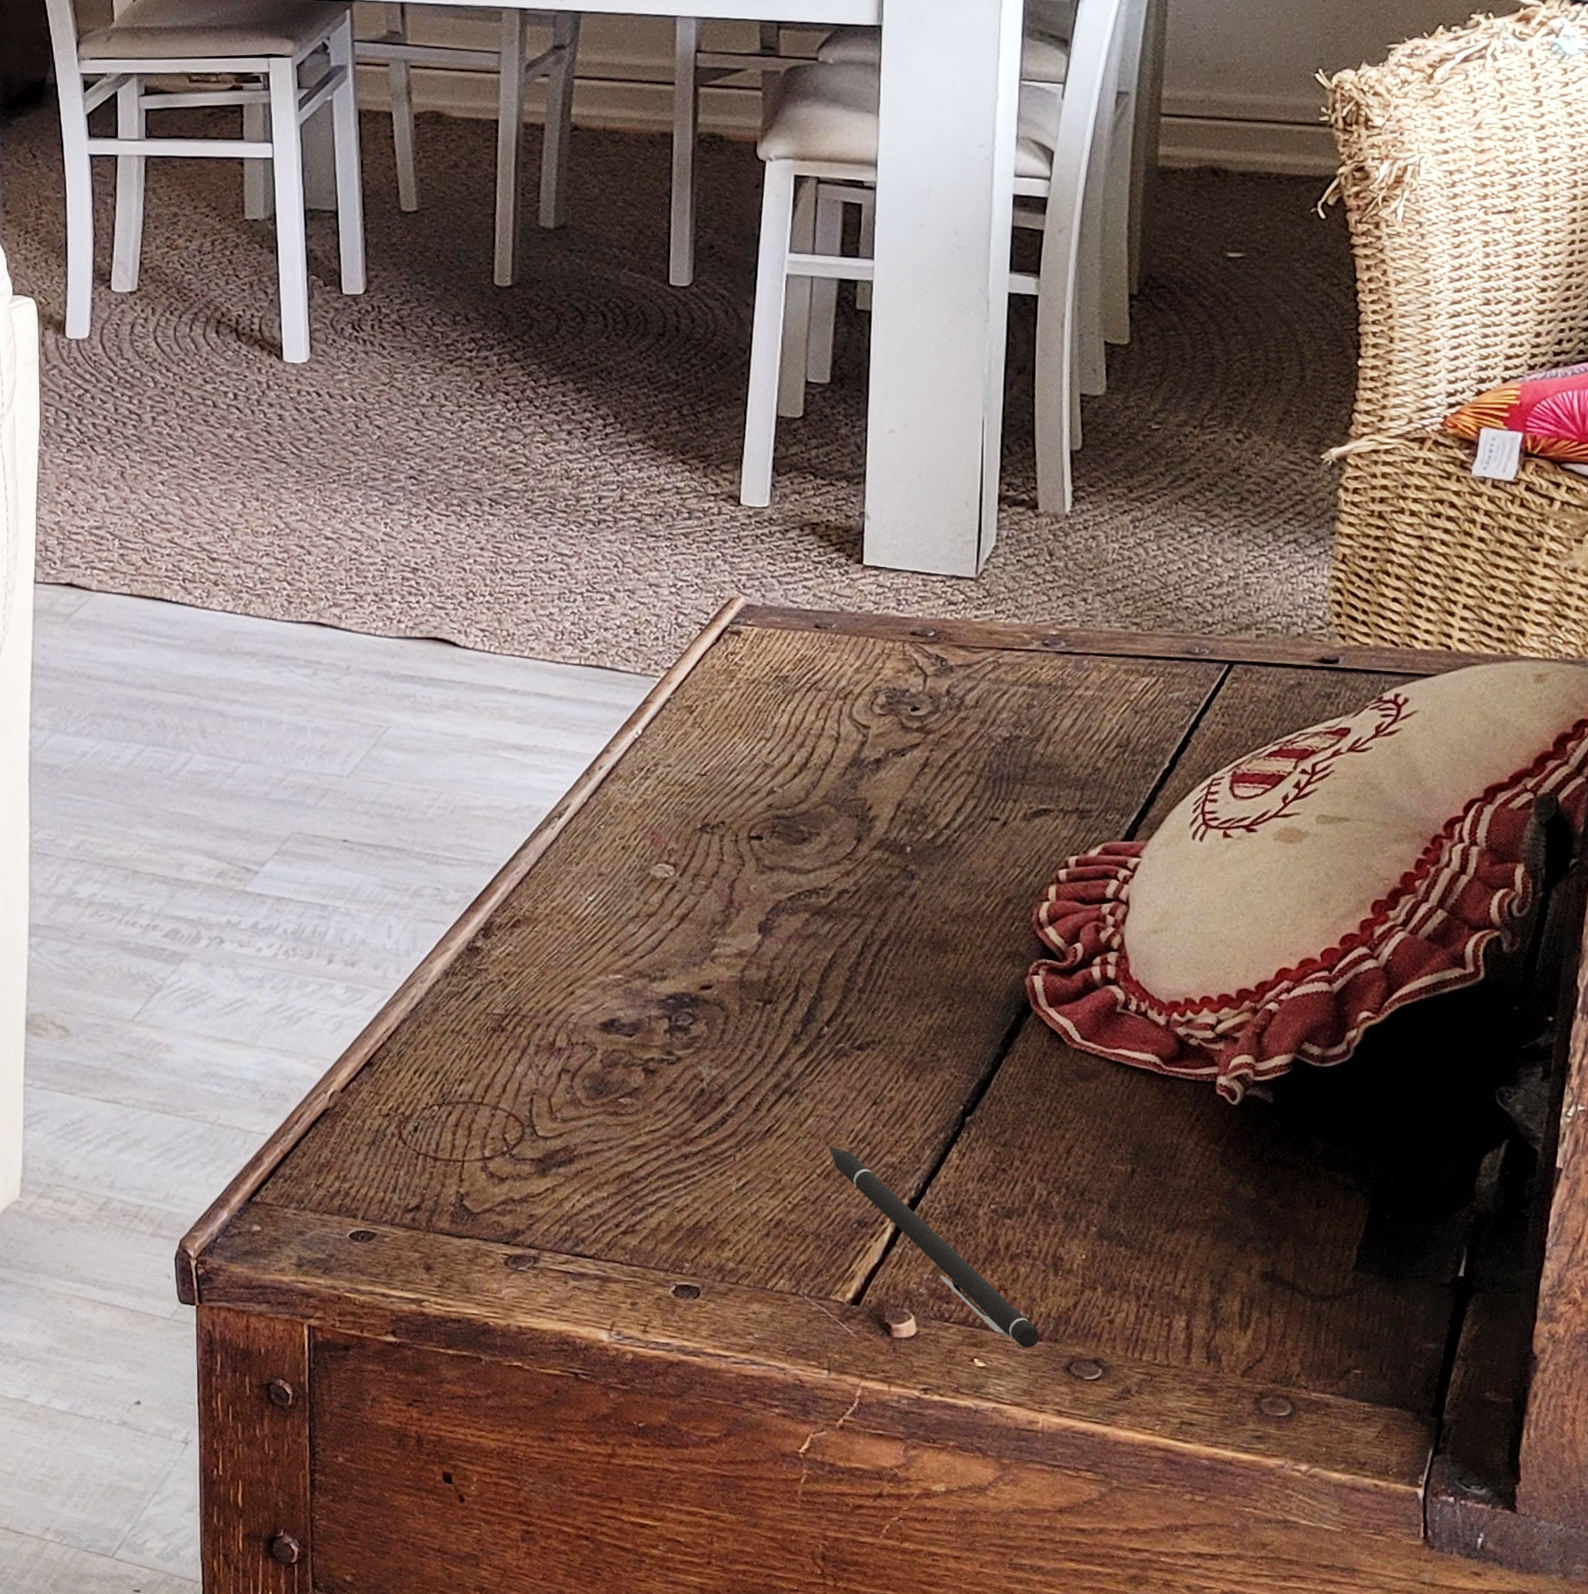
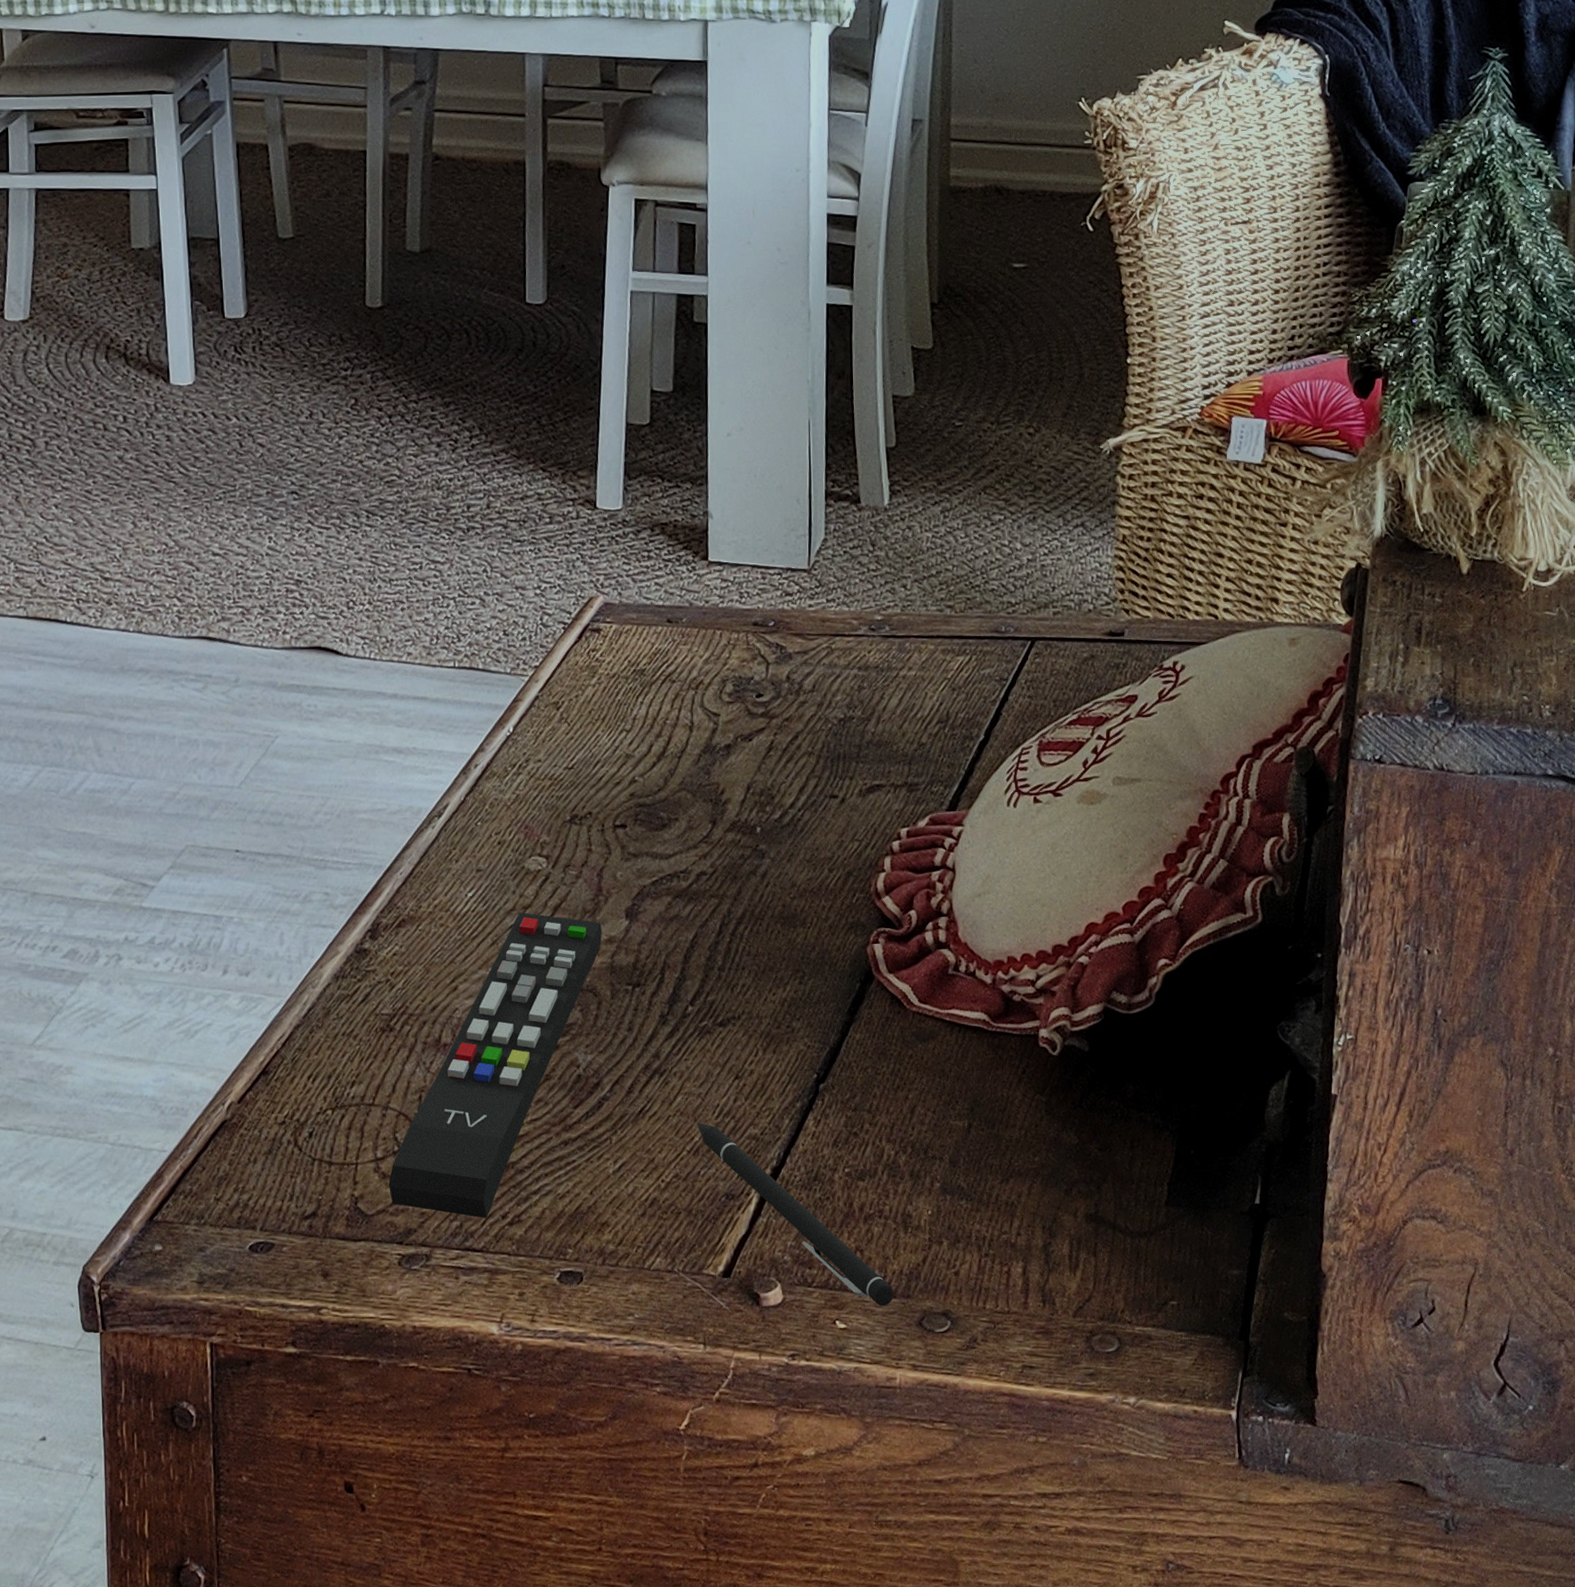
remote control: none [496,920,733,1226] -> present [389,912,603,1219]

